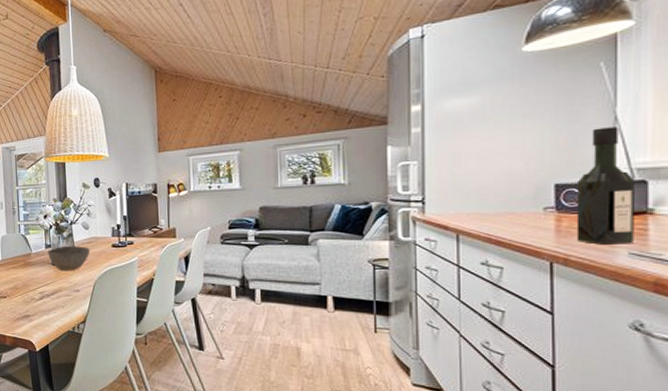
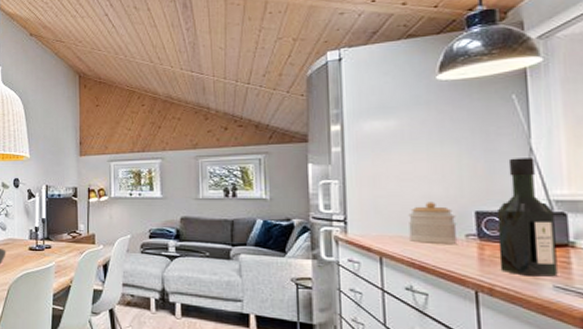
jar: none [487,177,535,220] -> present [408,202,458,245]

